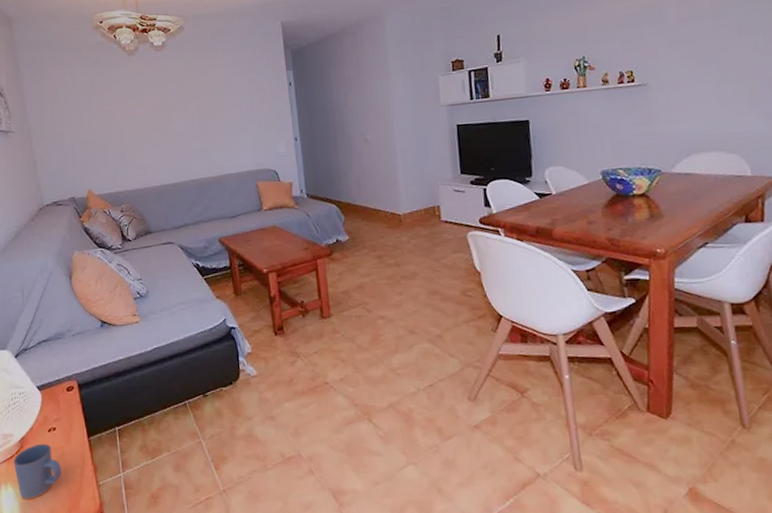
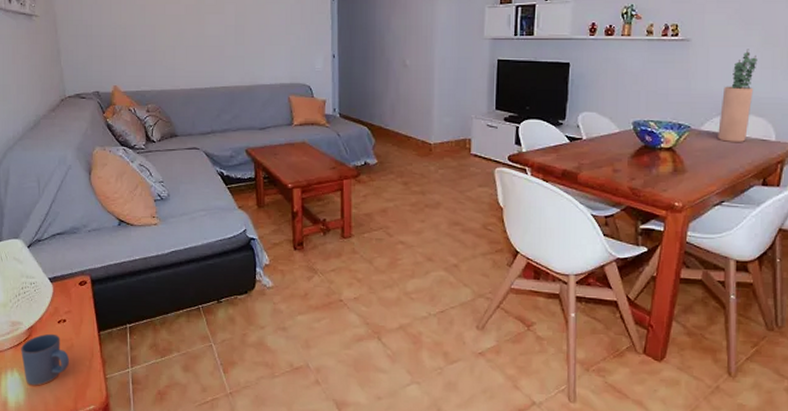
vase: none [689,86,721,183] -> present [718,49,758,143]

